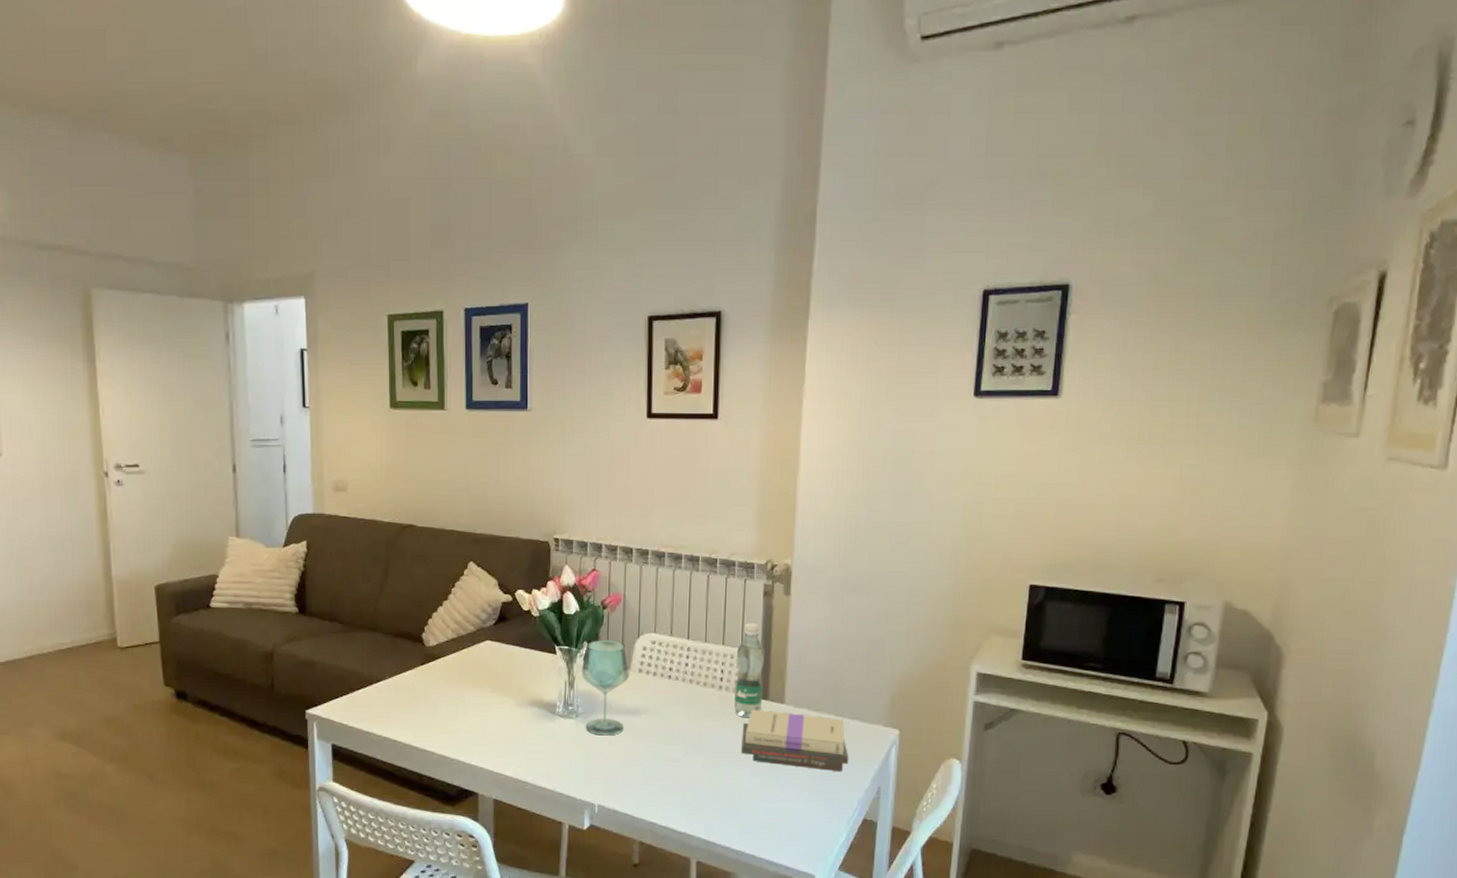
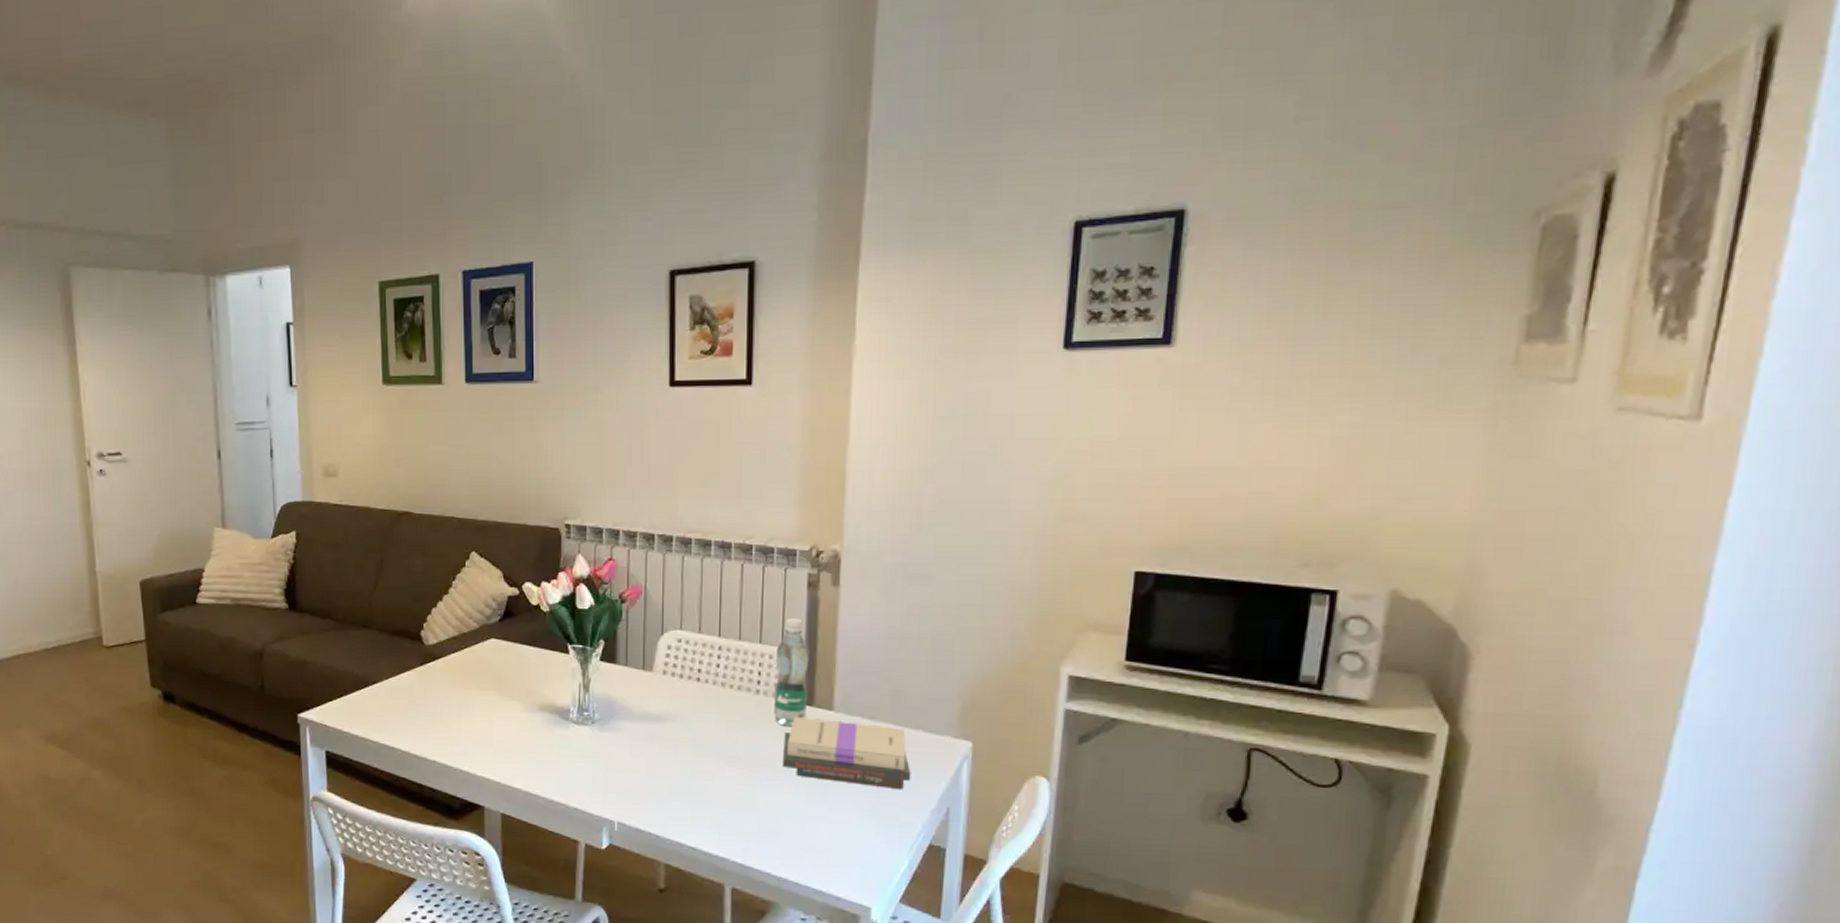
wine glass: present [581,640,630,736] -> none [597,638,653,745]

